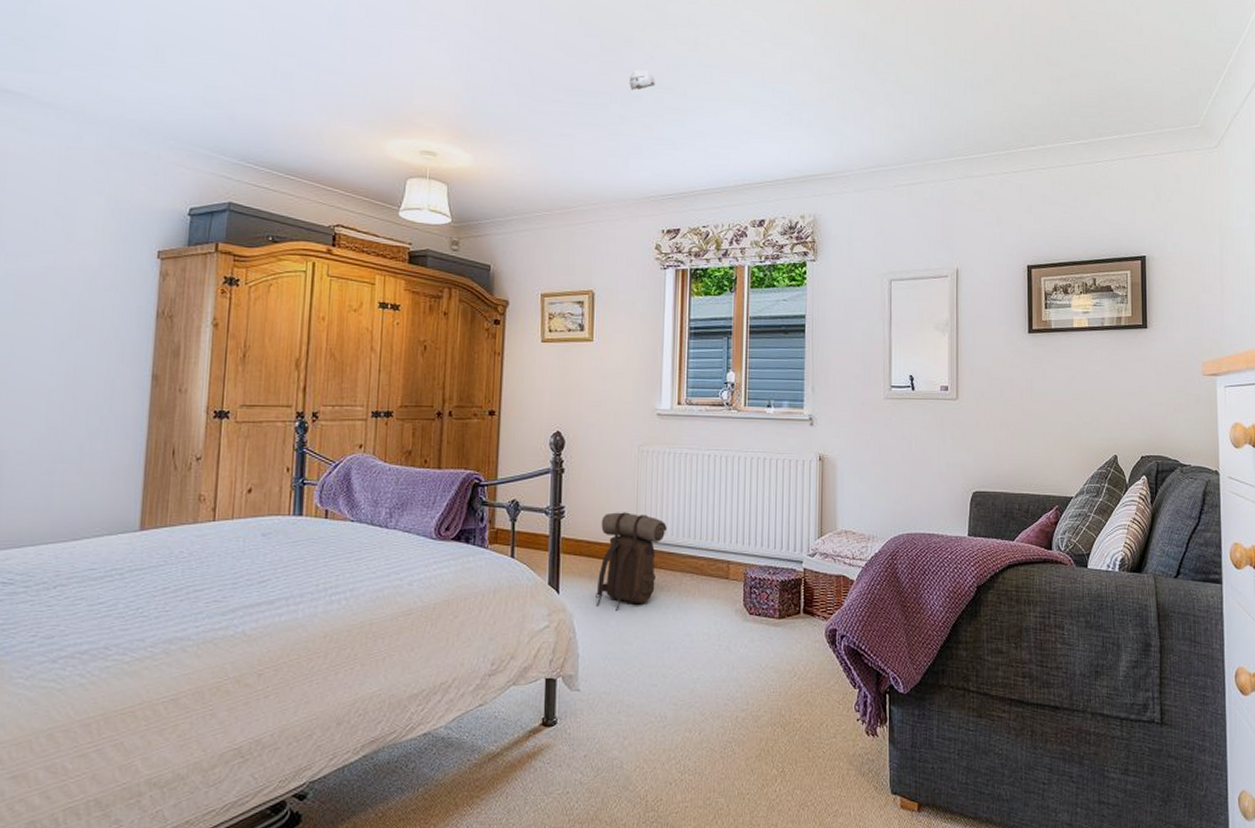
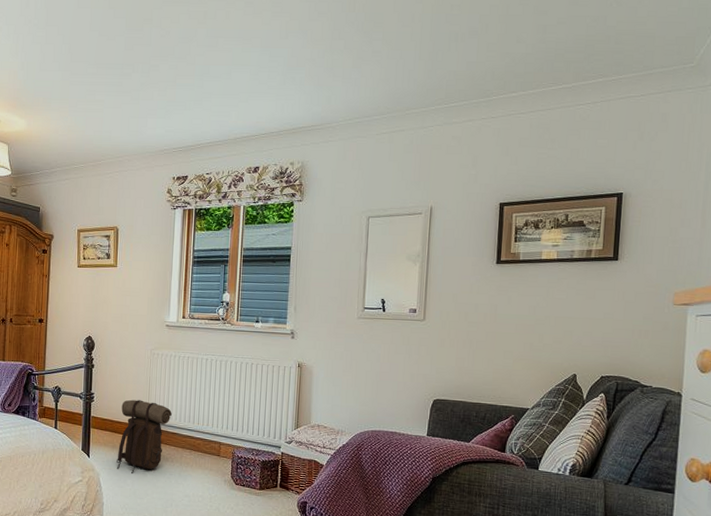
smoke detector: present [629,69,655,90] -> none [148,43,170,61]

